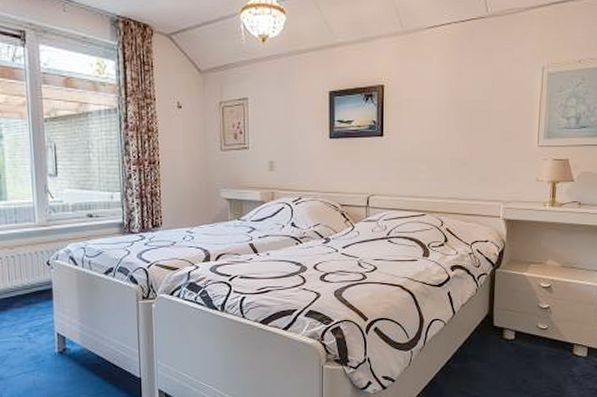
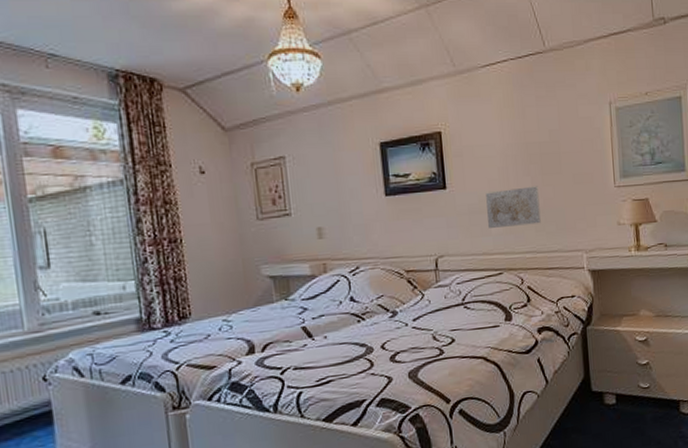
wall art: none [417,140,466,174] -> present [486,186,541,228]

